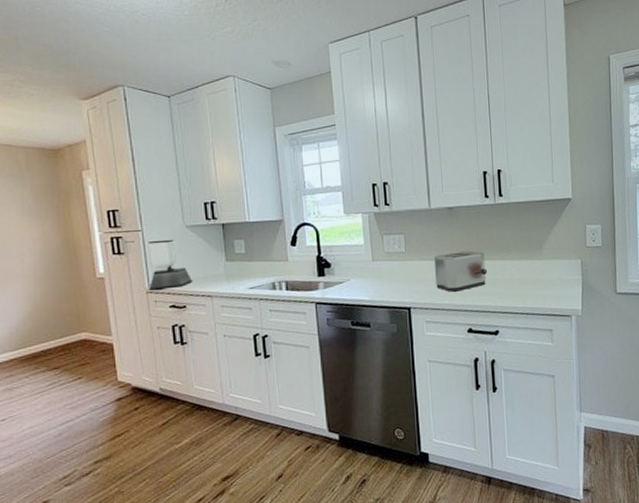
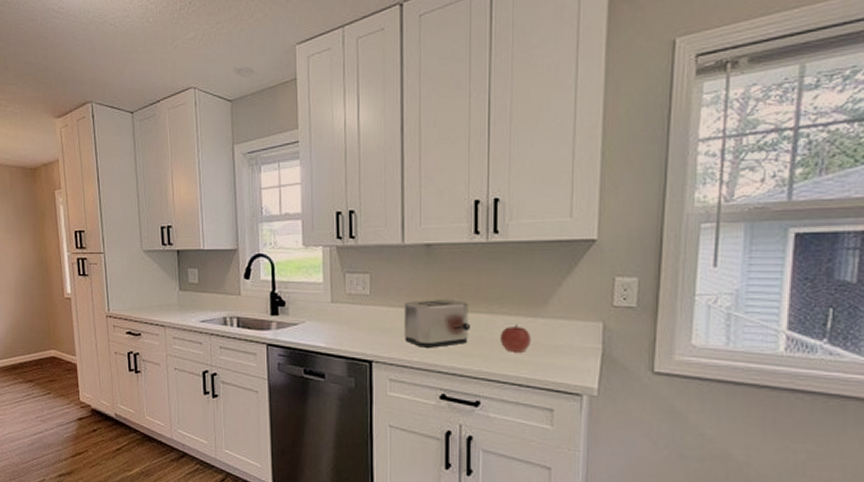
blender: present [148,239,193,292] -> none [109,263,148,316]
fruit: none [509,266,533,289] -> present [499,324,531,352]

